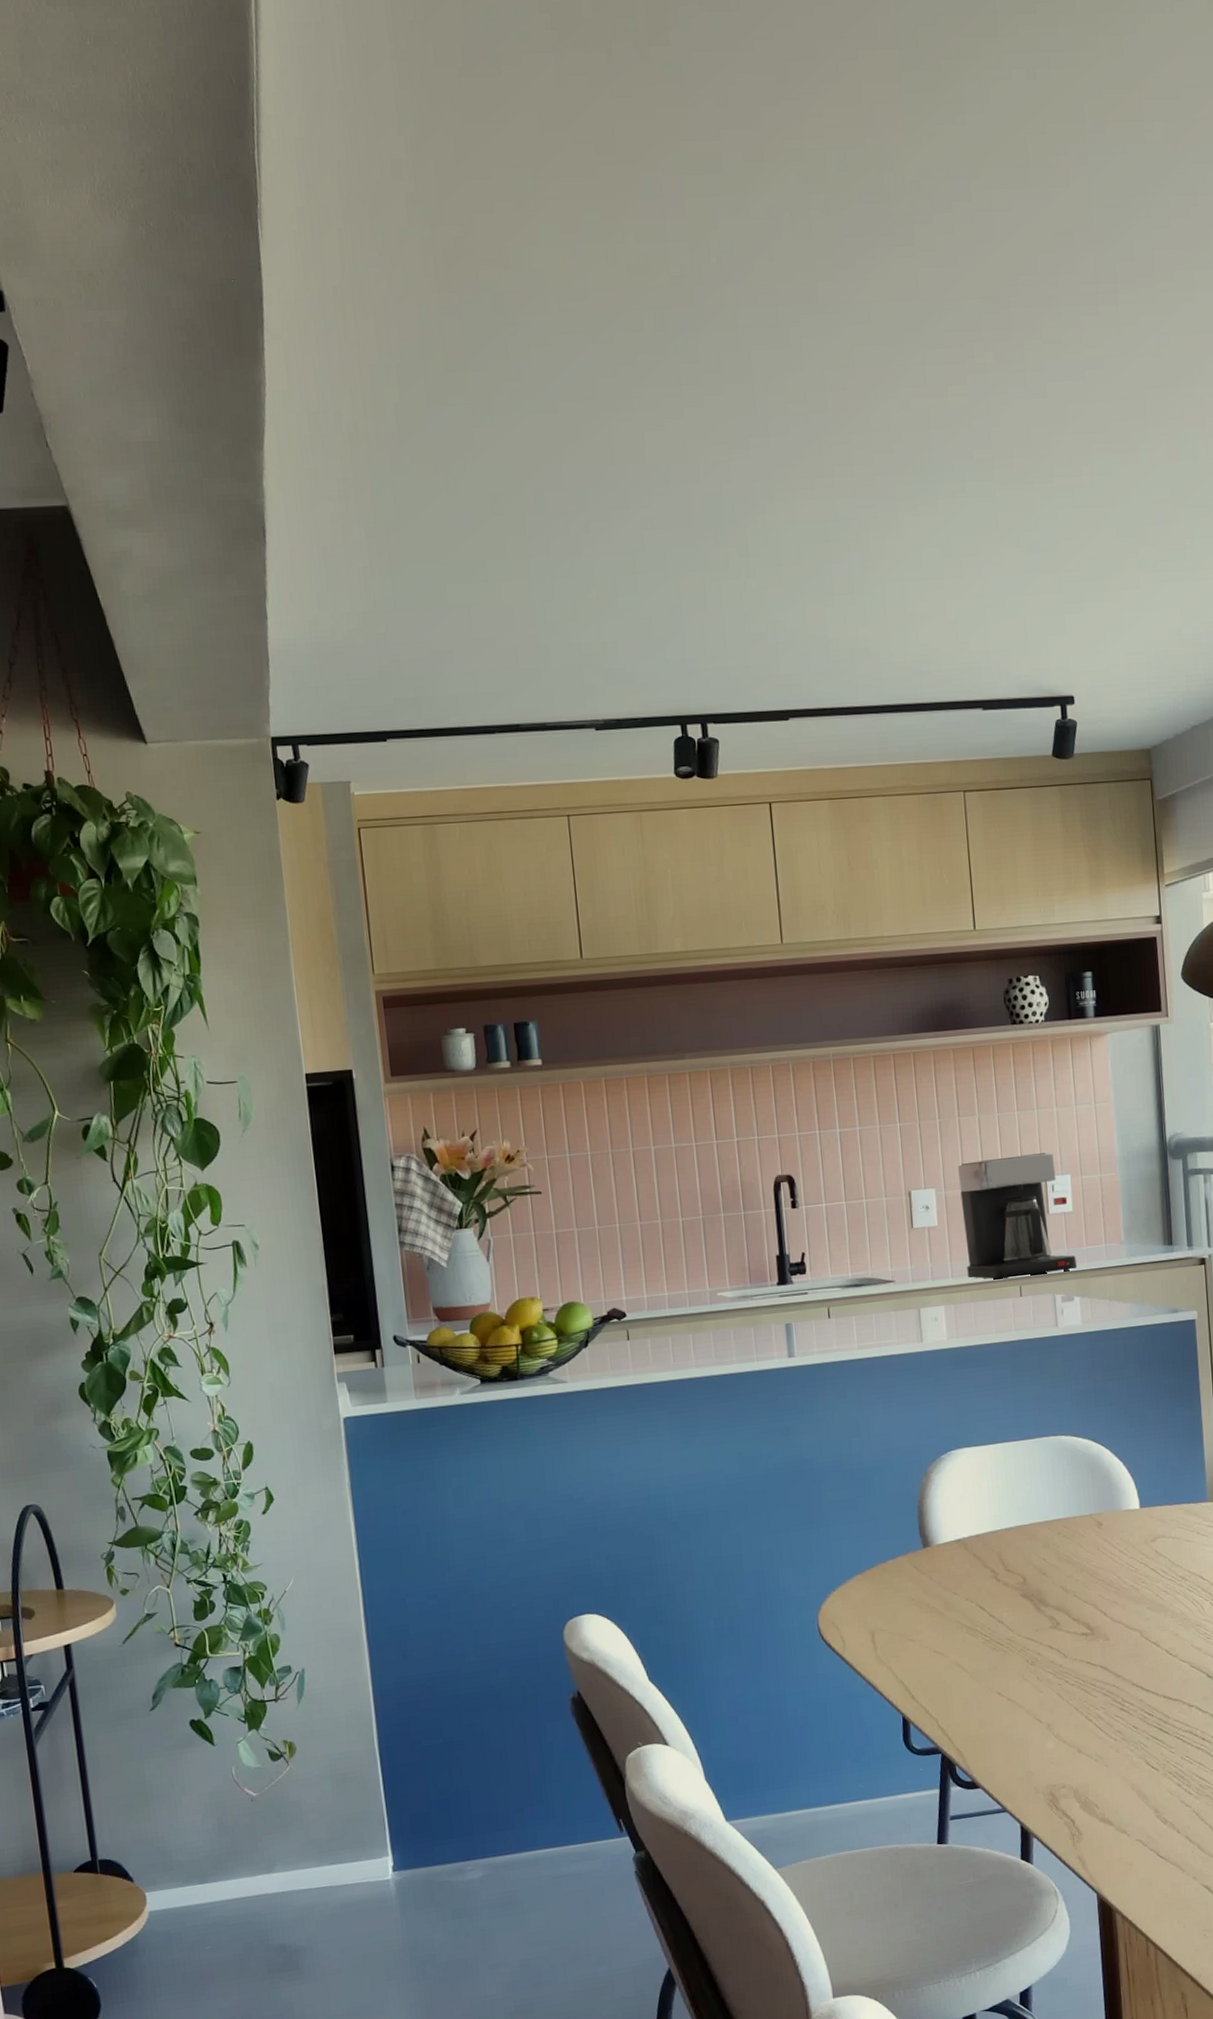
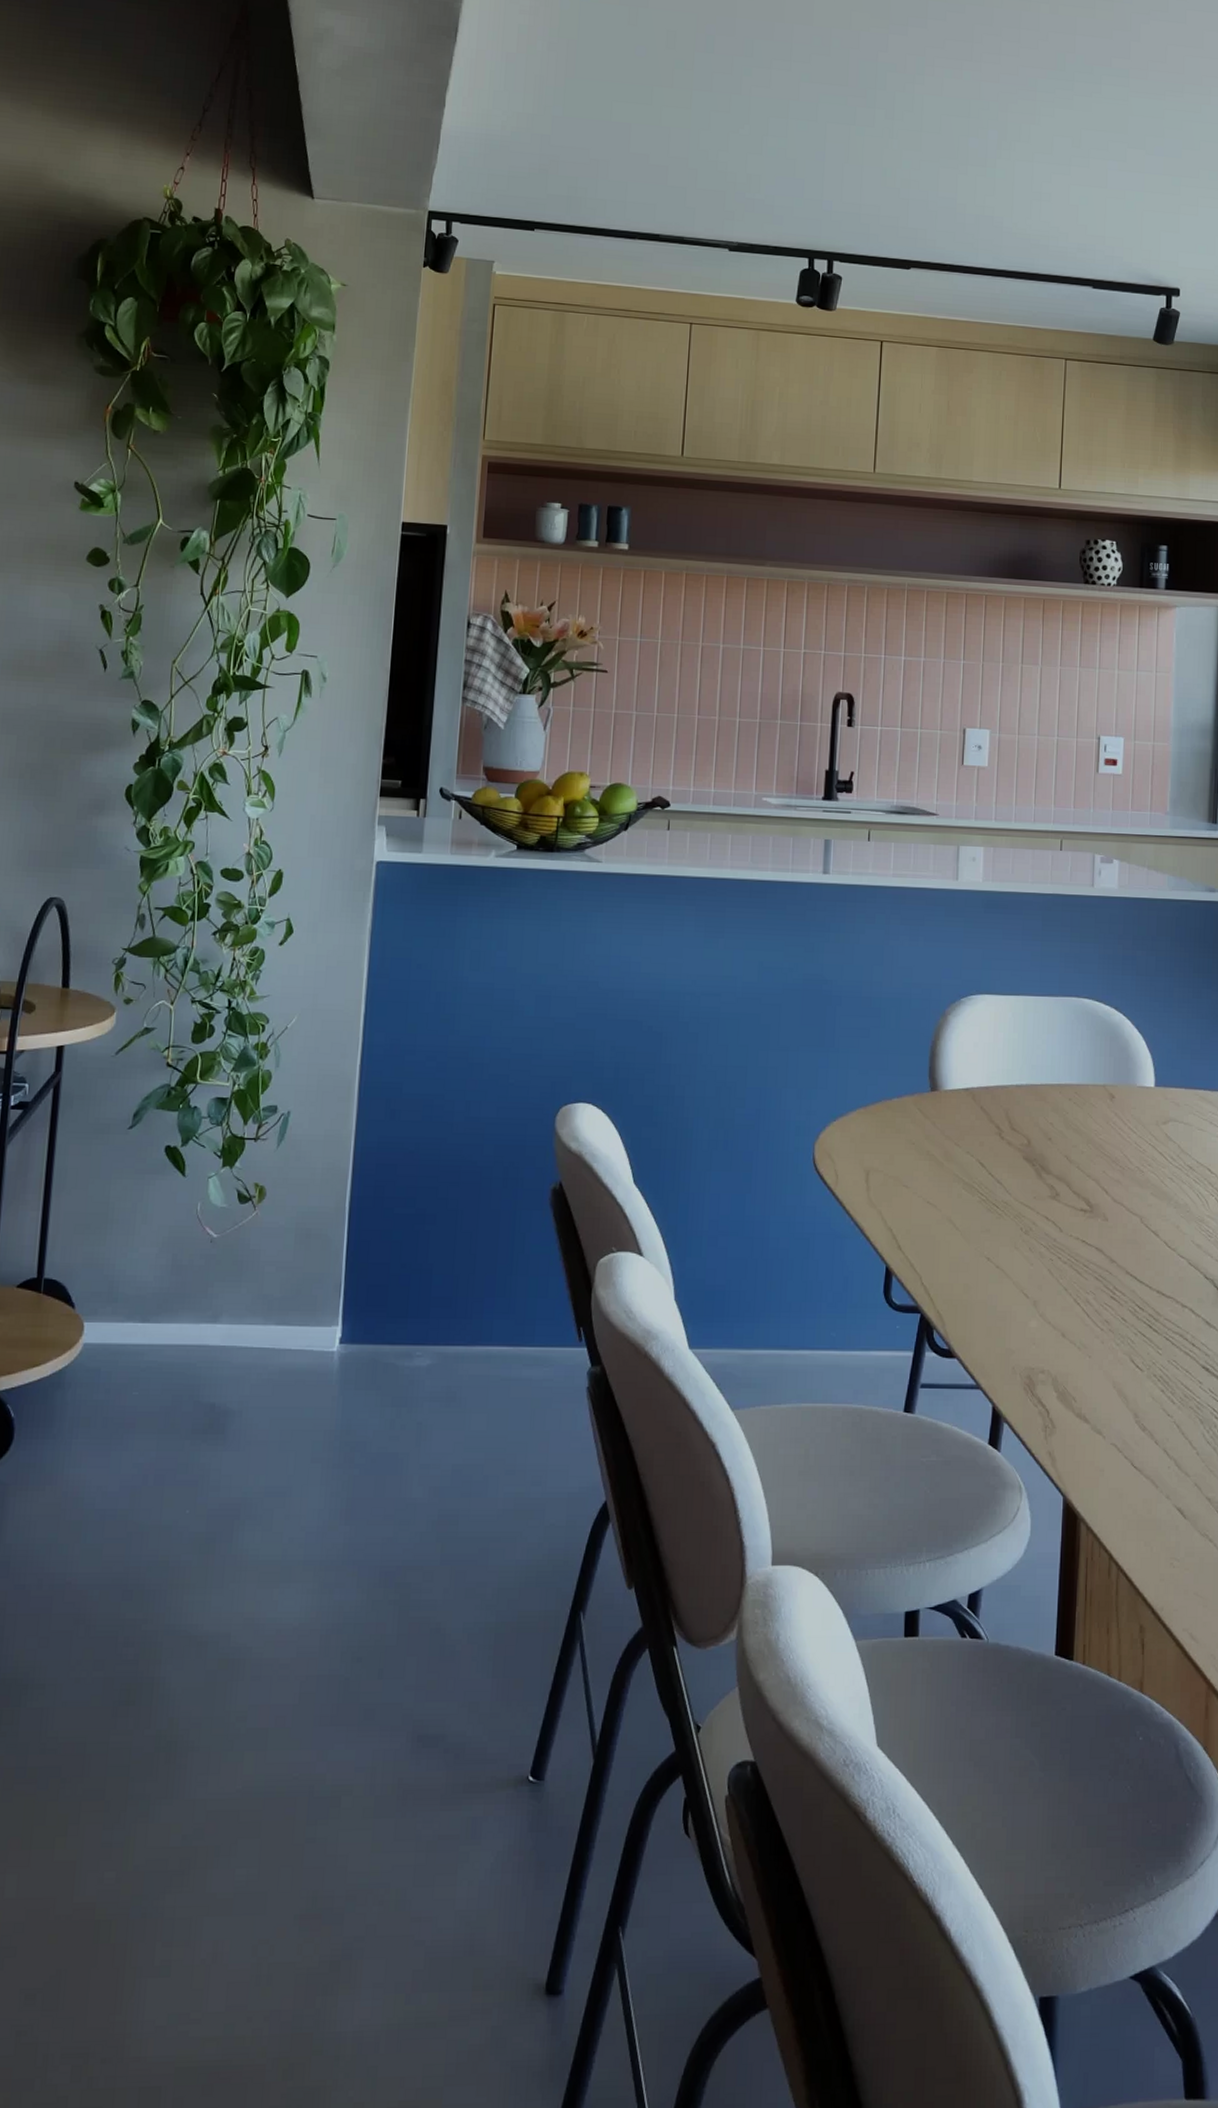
coffee maker: present [958,1152,1077,1280] -> none [1011,709,1120,832]

